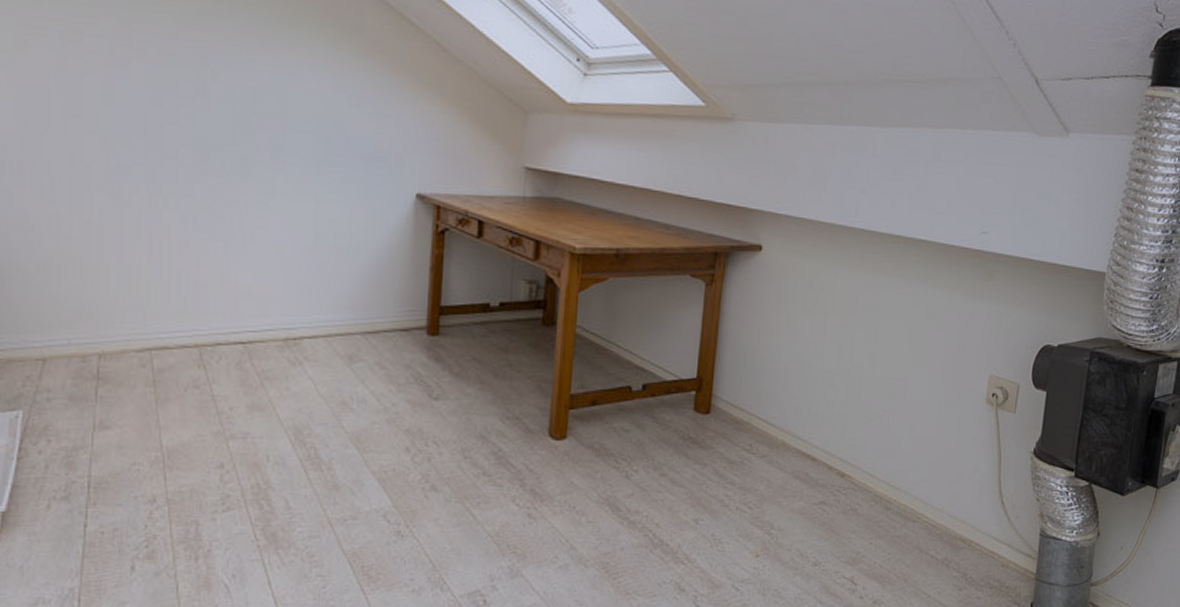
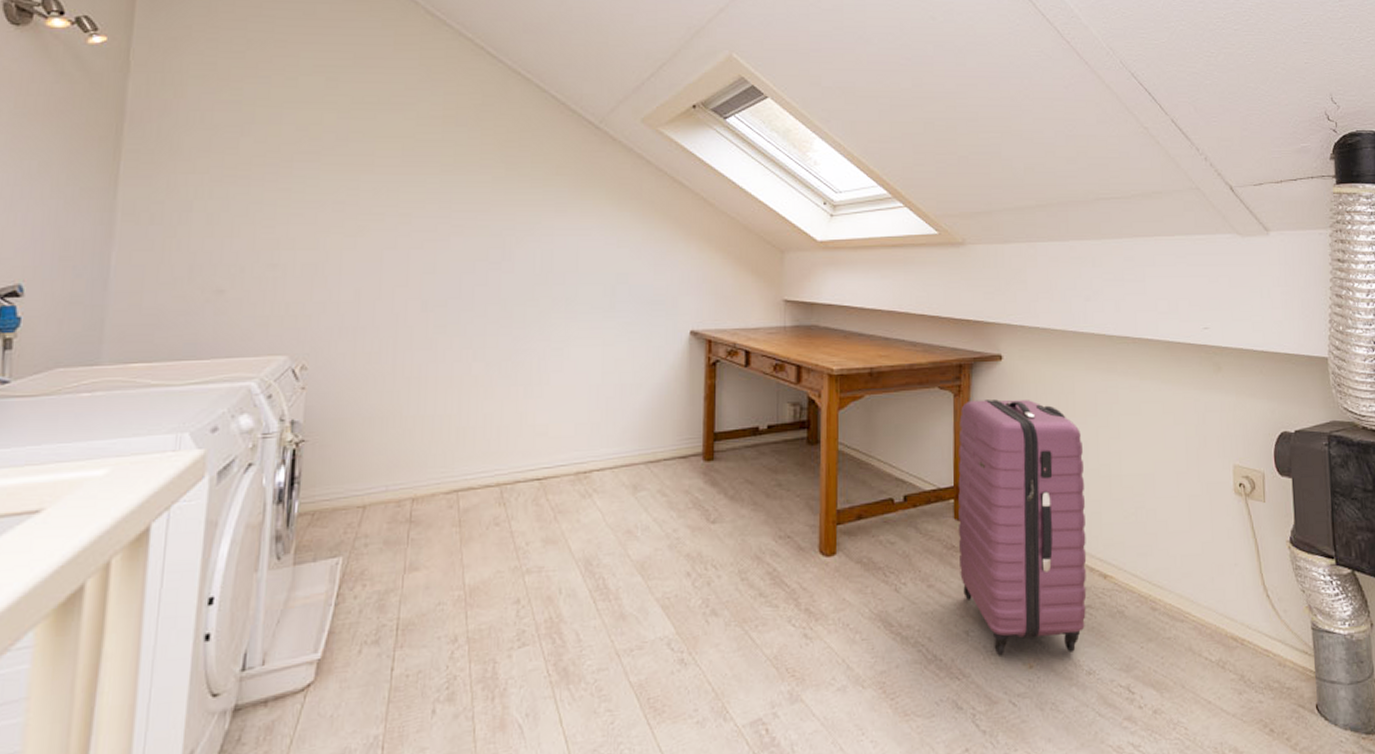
suitcase: none [694,291,837,544] -> present [958,399,1087,656]

